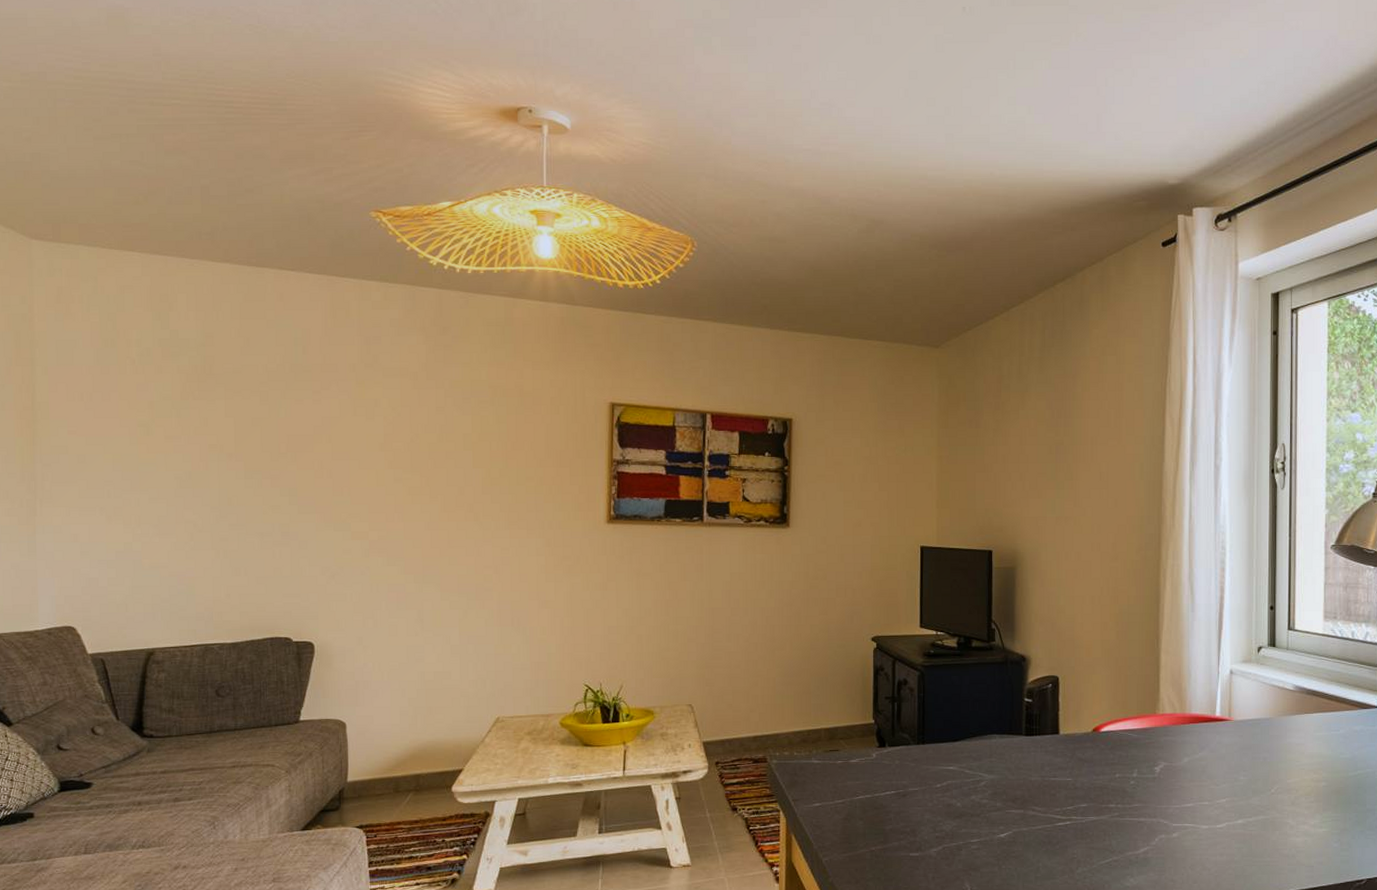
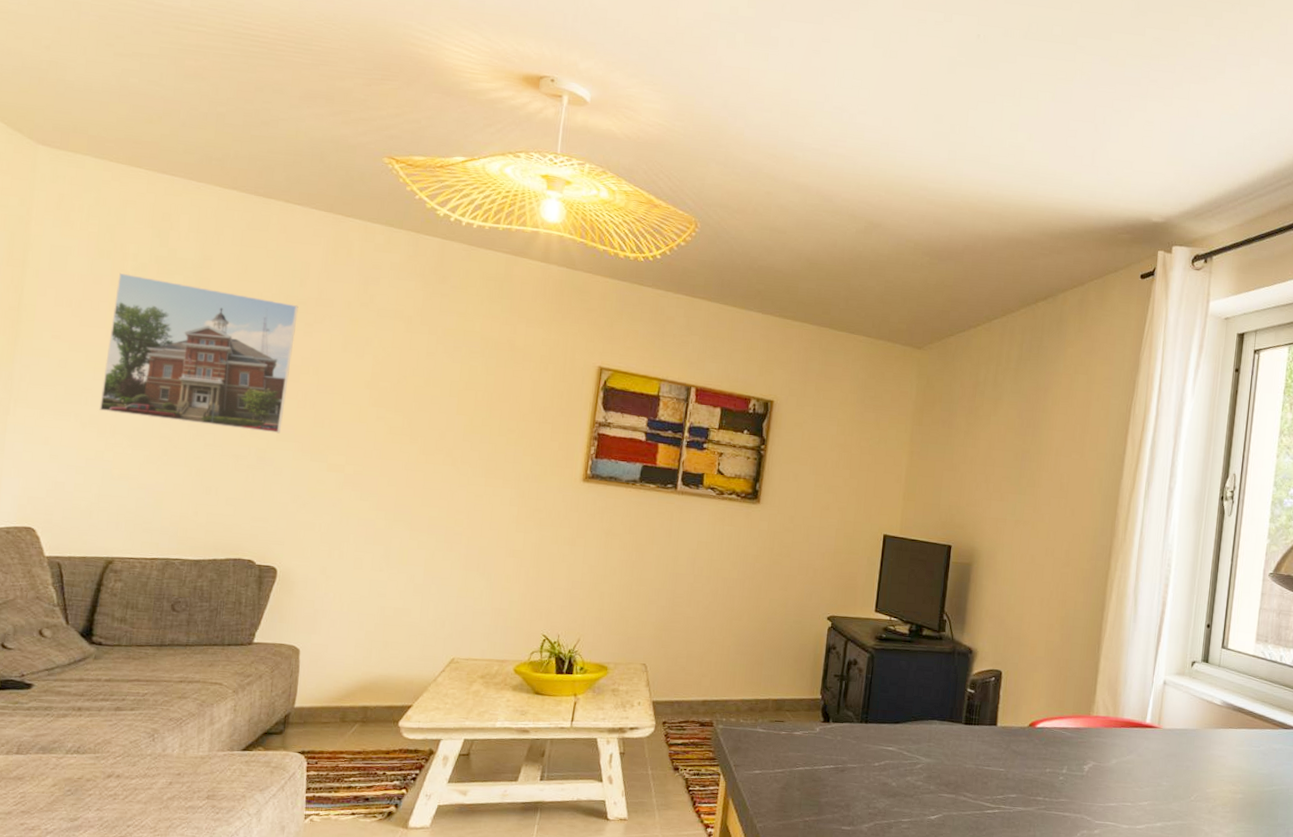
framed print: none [122,360,304,507] -> present [99,272,299,434]

